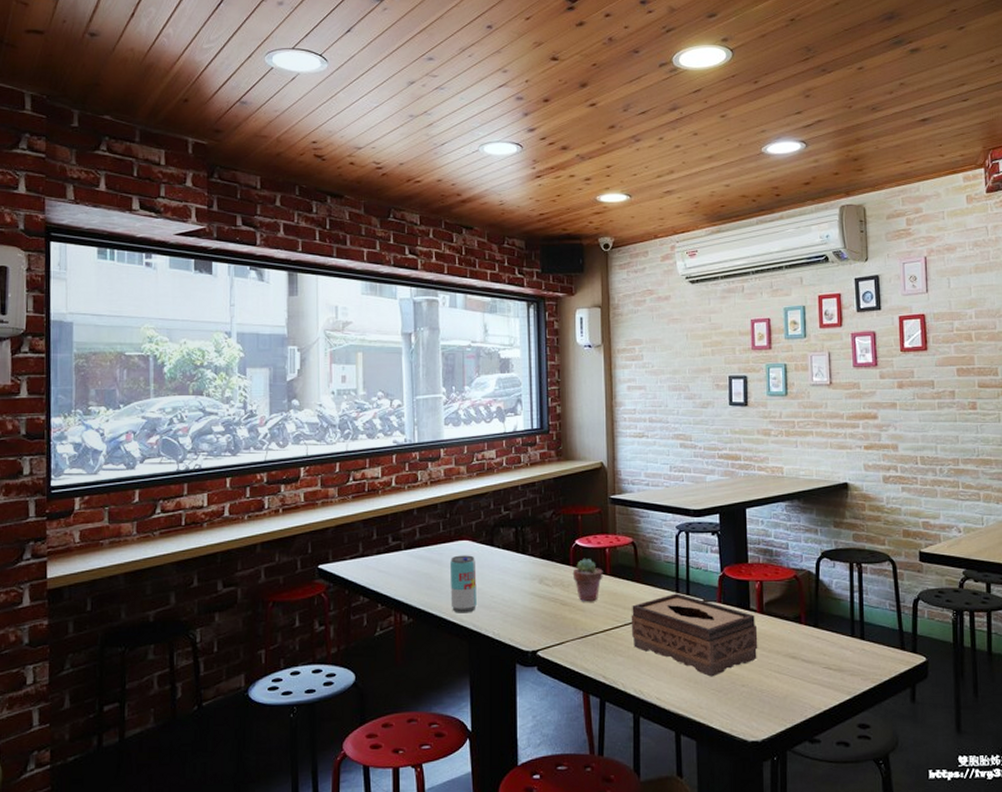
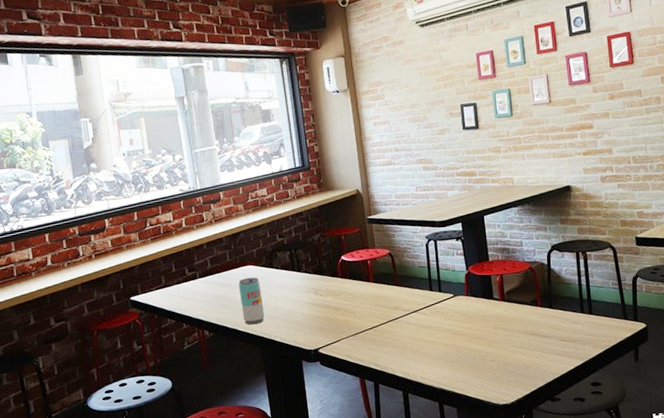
potted succulent: present [572,558,603,601] -> none [341,270,368,306]
tissue box: present [631,593,758,677] -> none [393,291,503,357]

